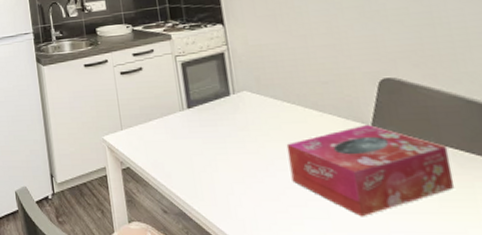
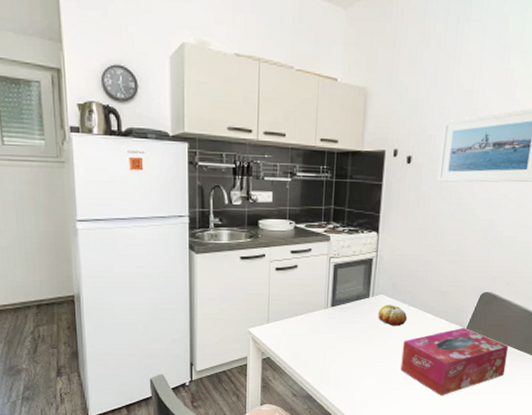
fruit: none [245,102,285,126] -> present [378,305,408,326]

